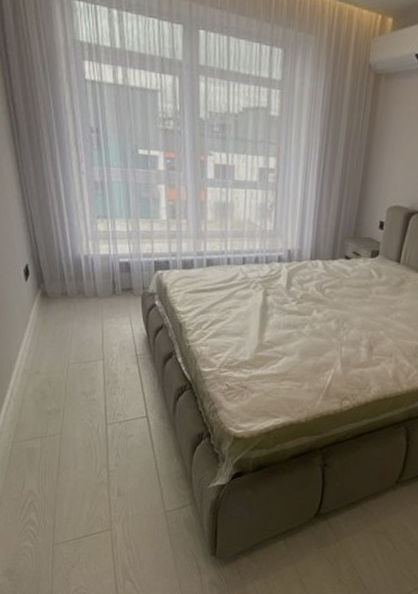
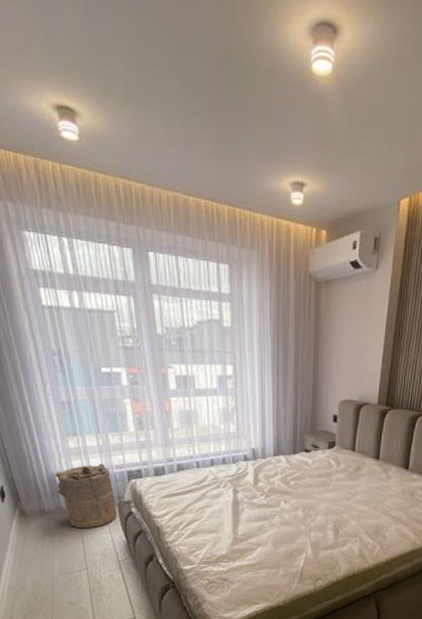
laundry hamper: none [81,250,141,318] -> present [55,464,118,529]

